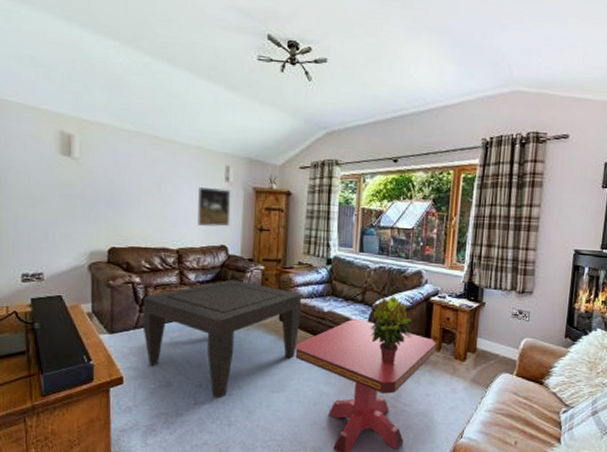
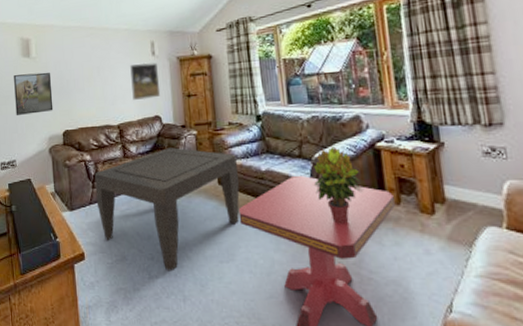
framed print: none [47,175,98,224] -> present [14,72,53,116]

